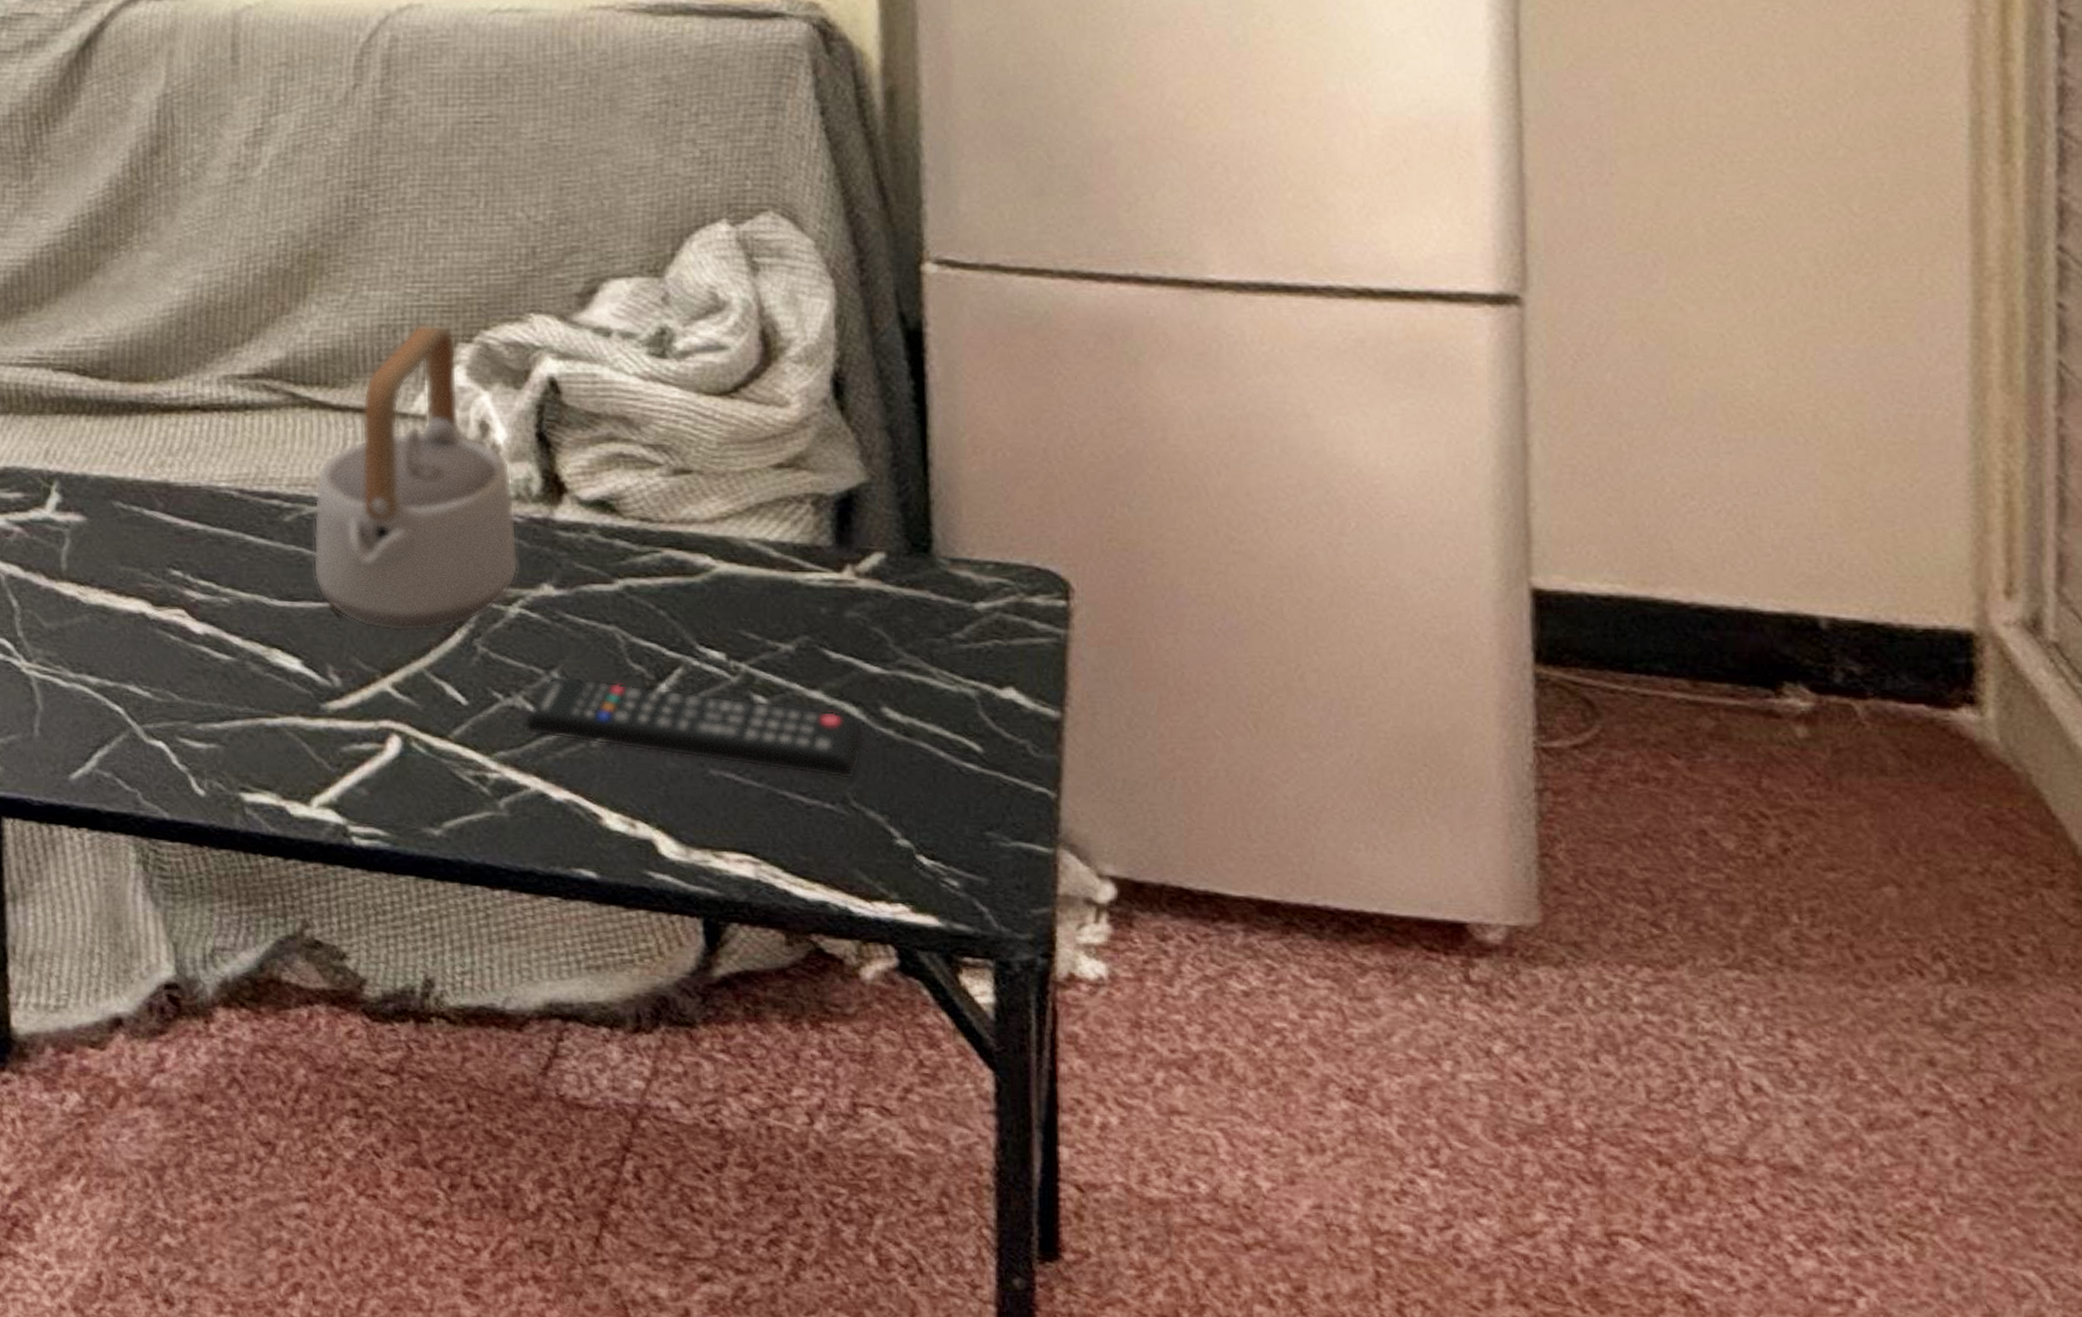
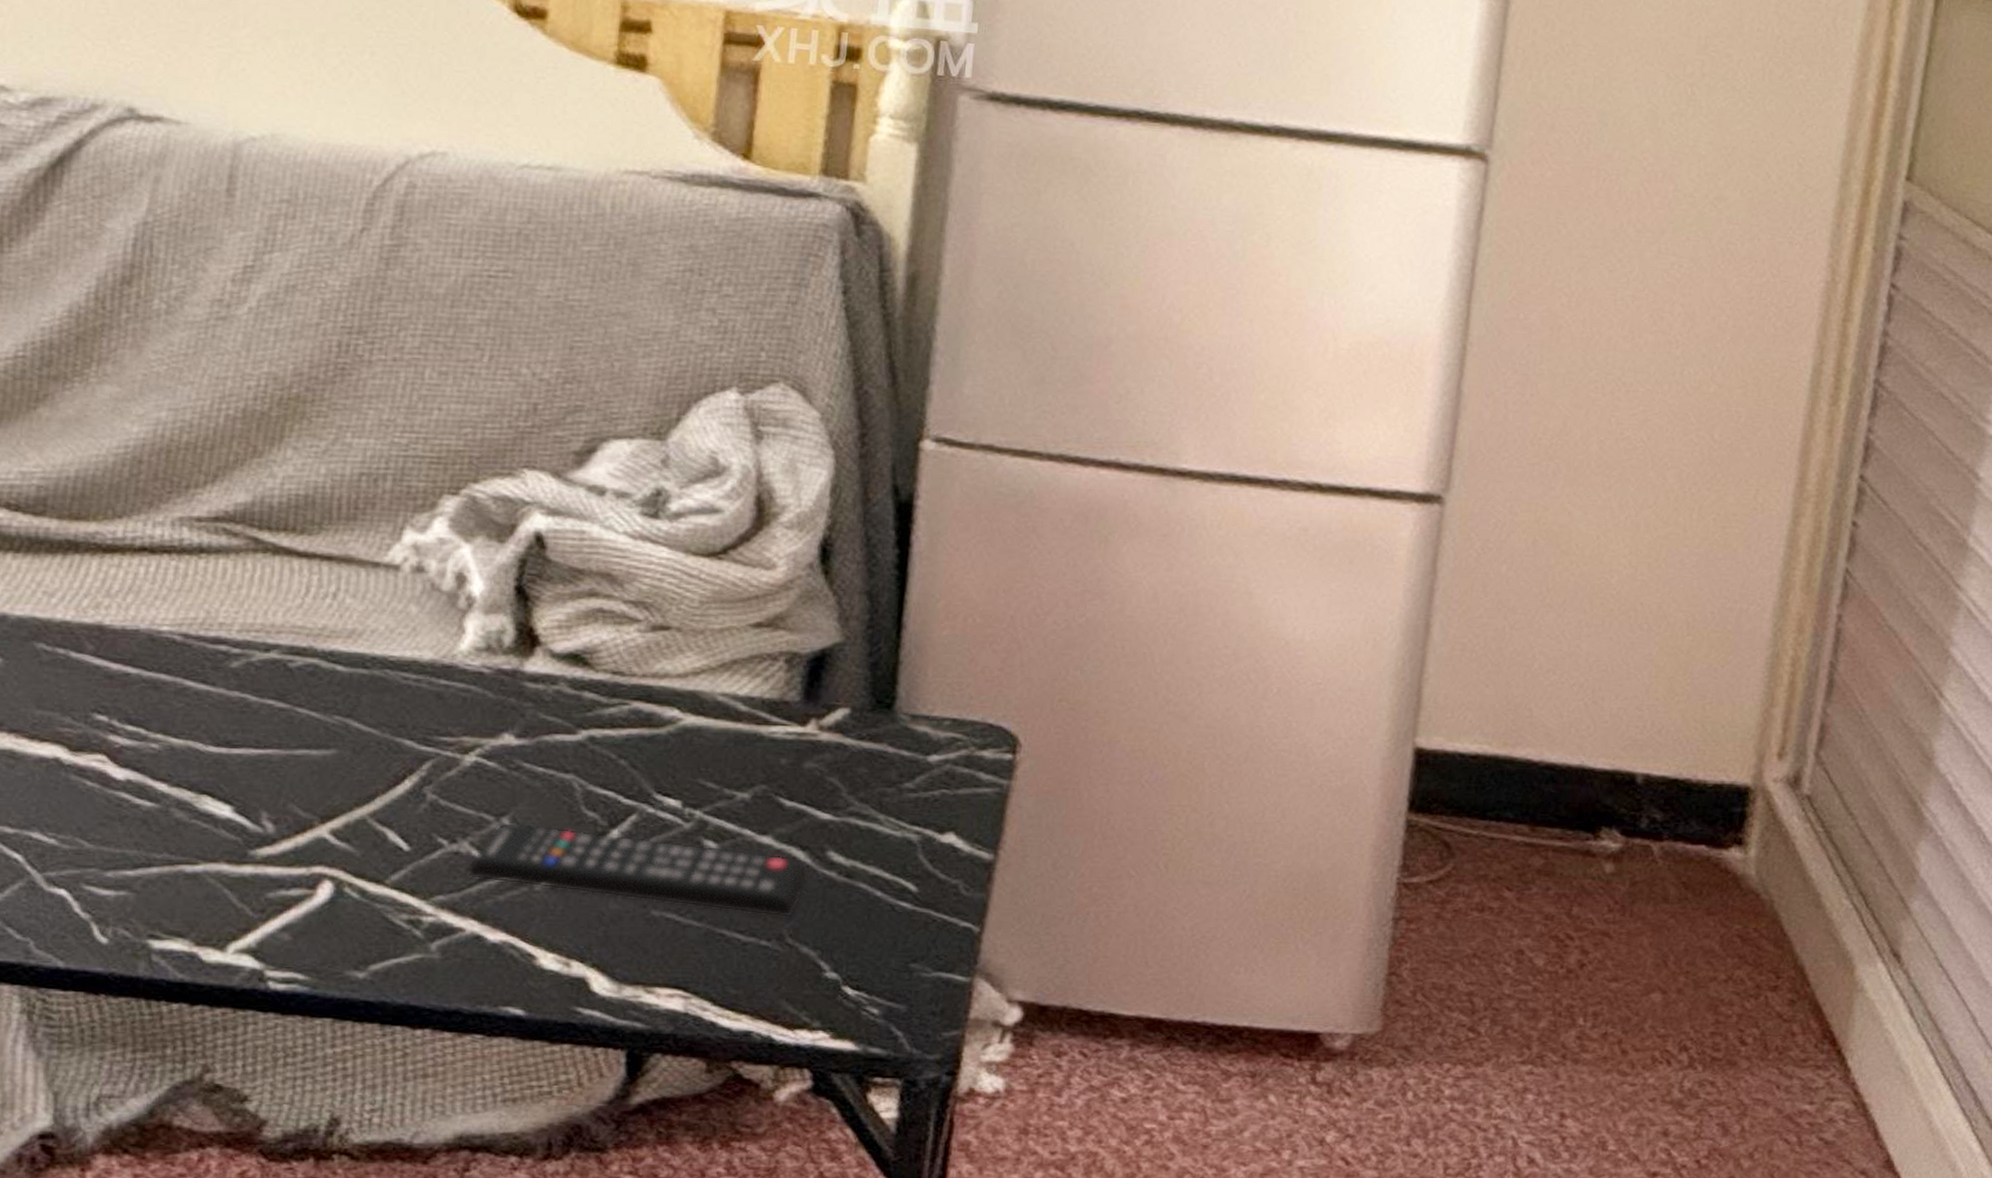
teapot: present [313,325,519,632] -> none [256,475,485,779]

